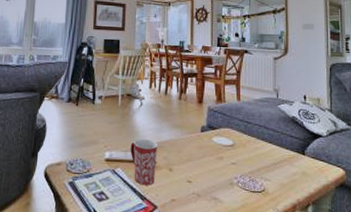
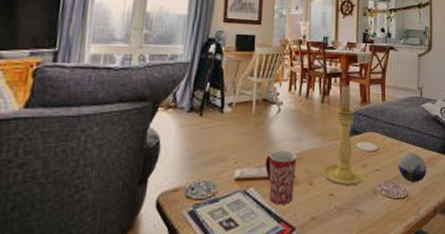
candle holder: none [180,83,224,175] -> present [321,83,367,185]
decorative orb: none [254,149,284,179] -> present [398,152,427,183]

